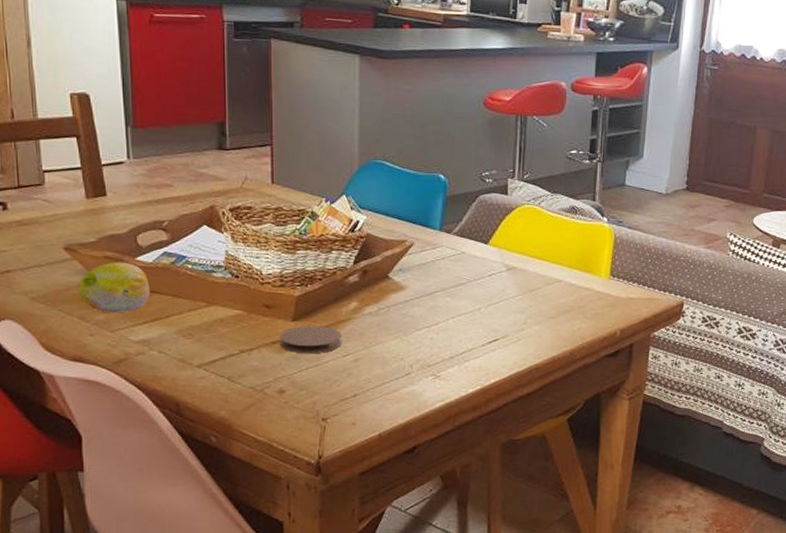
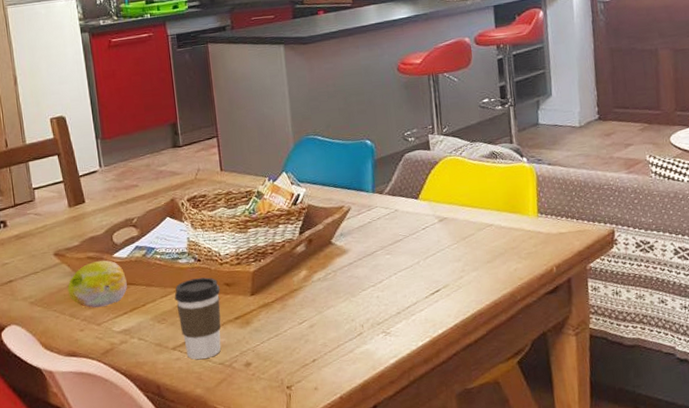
coffee cup: none [204,295,258,381] -> present [174,277,221,360]
coaster: present [279,325,341,354] -> none [241,297,297,326]

